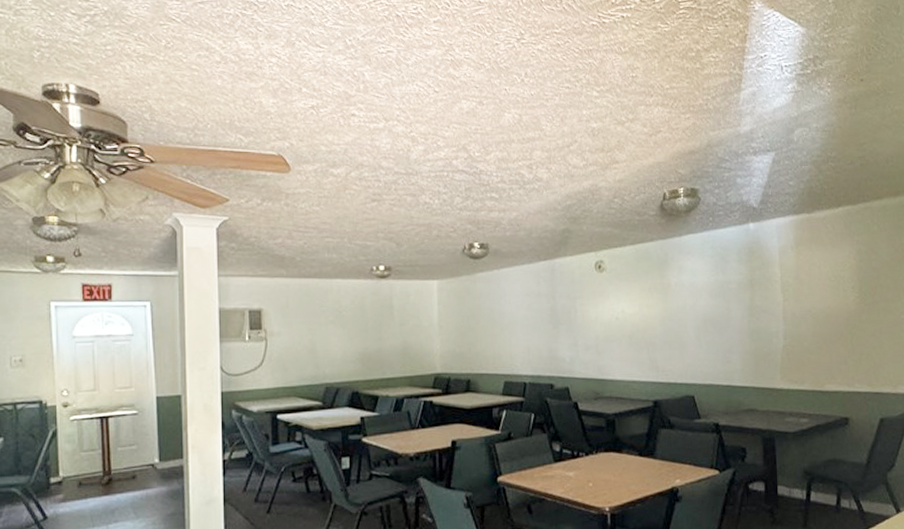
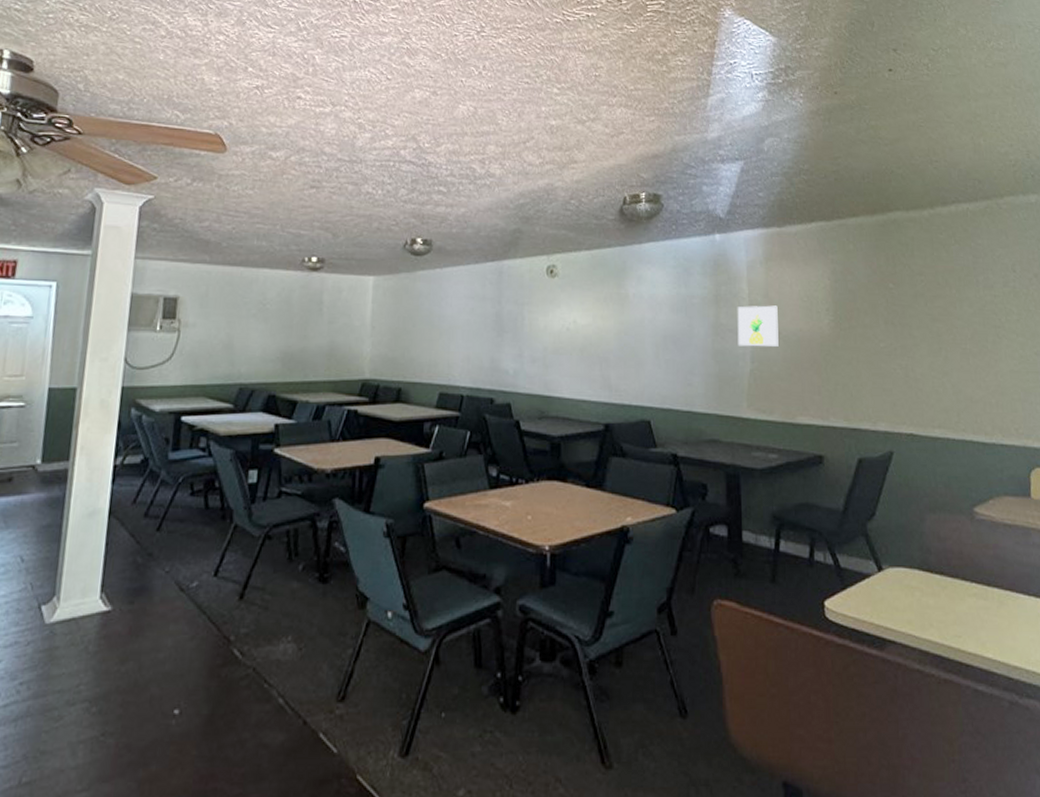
wall art: none [770,286,809,325] -> present [737,305,779,347]

